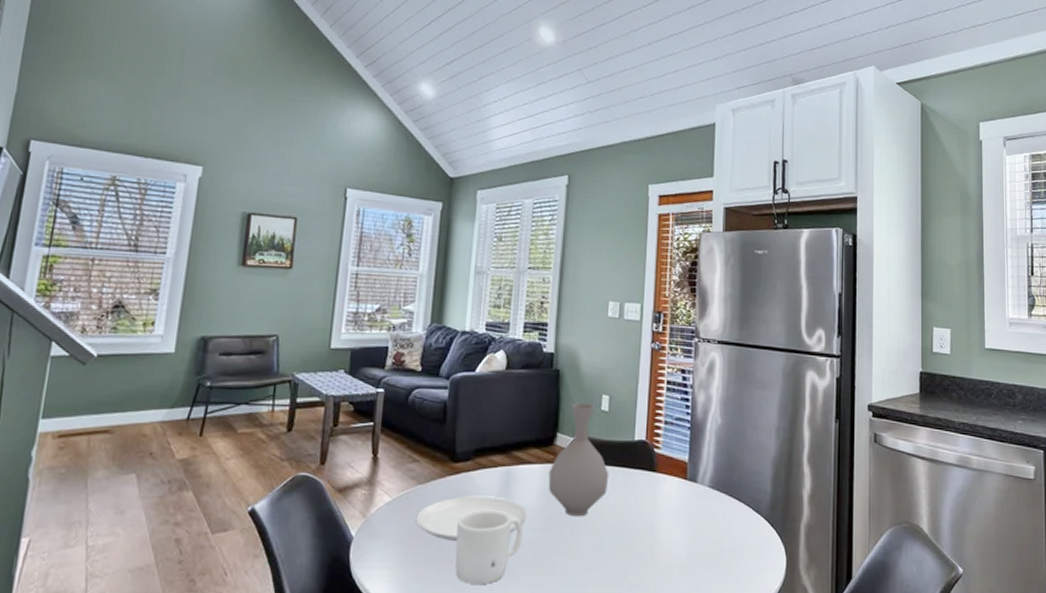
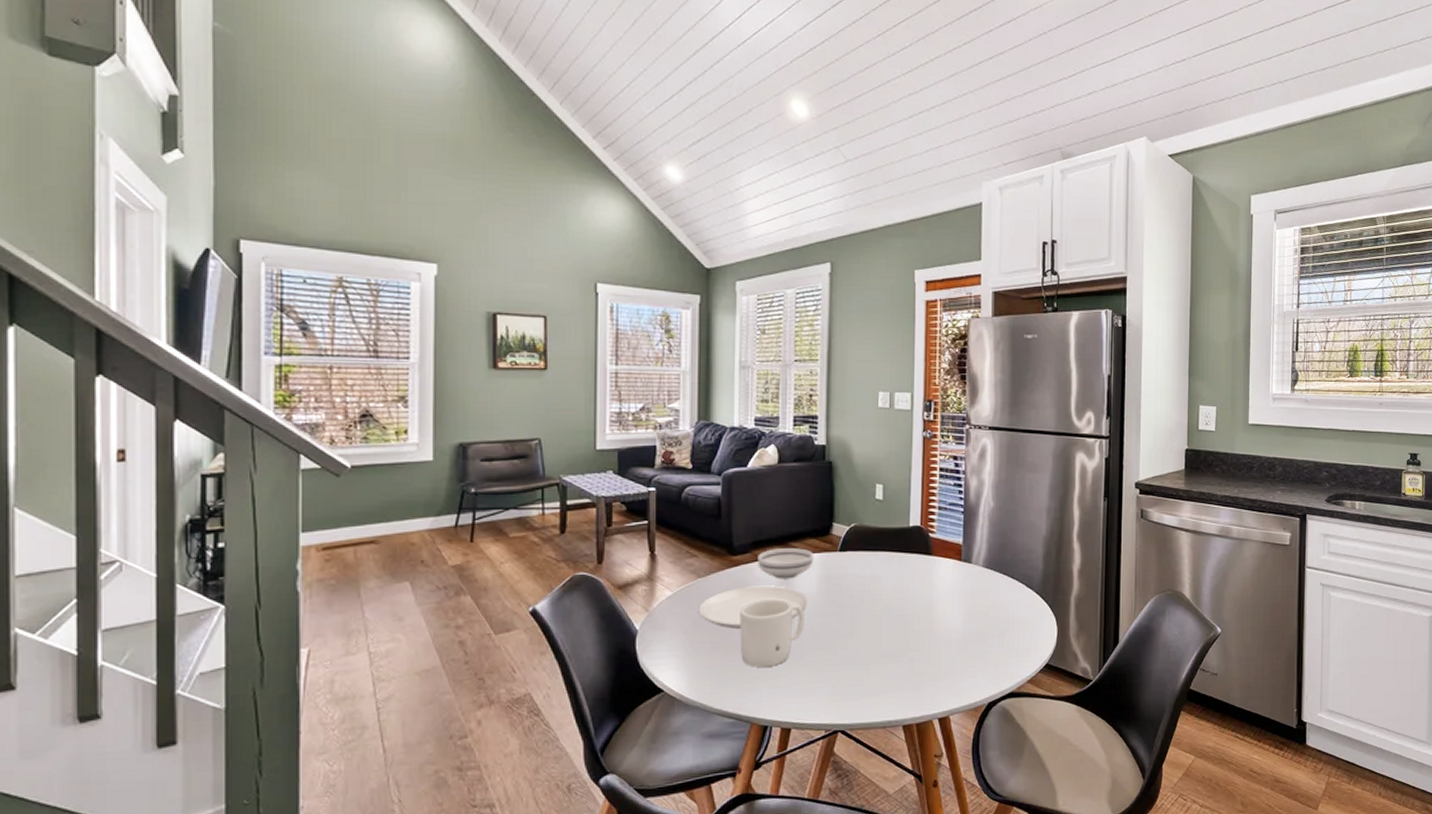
bowl: none [479,457,536,490] -> present [758,548,814,579]
vase: present [548,402,609,517] -> none [826,492,886,601]

